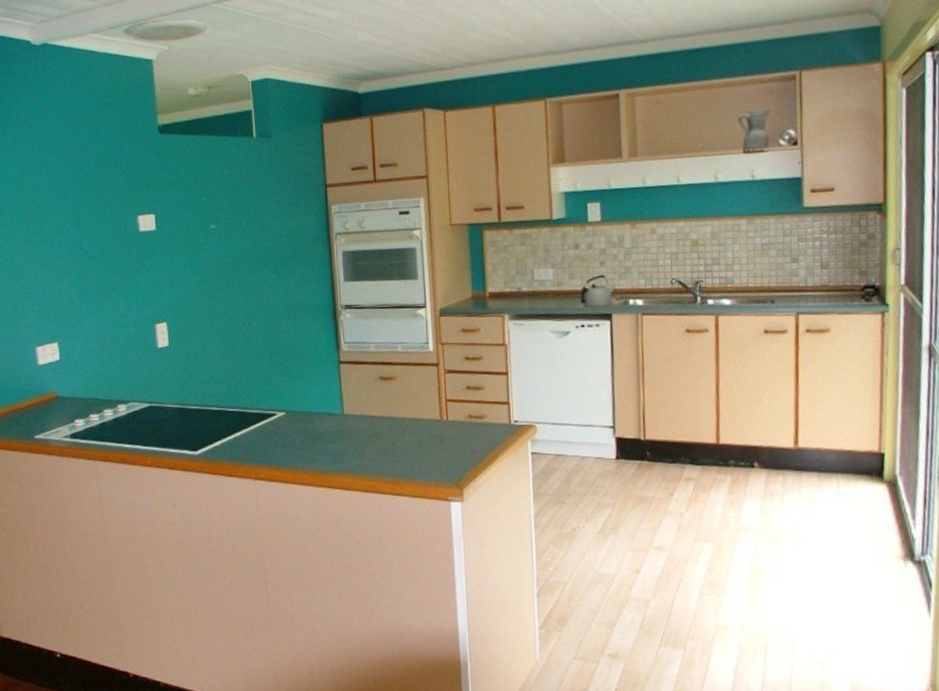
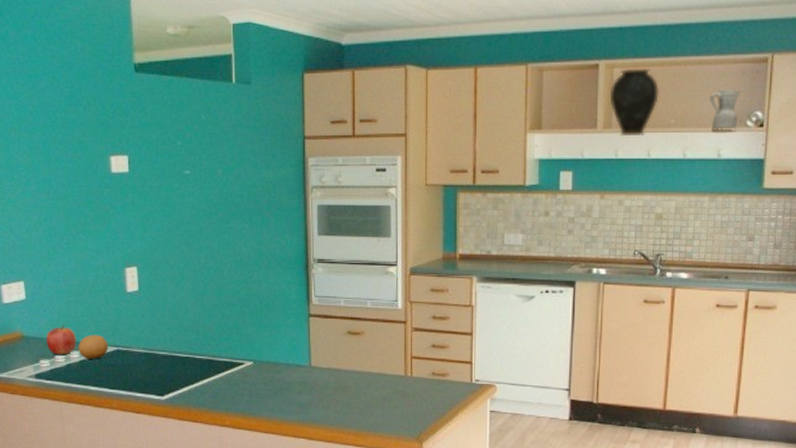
fruit: none [80,383,110,414] -> present [46,324,77,355]
fruit: none [111,391,141,417] -> present [78,334,109,359]
kettle: present [580,274,618,308] -> none [547,242,583,275]
vase: none [632,94,684,163] -> present [609,68,659,136]

